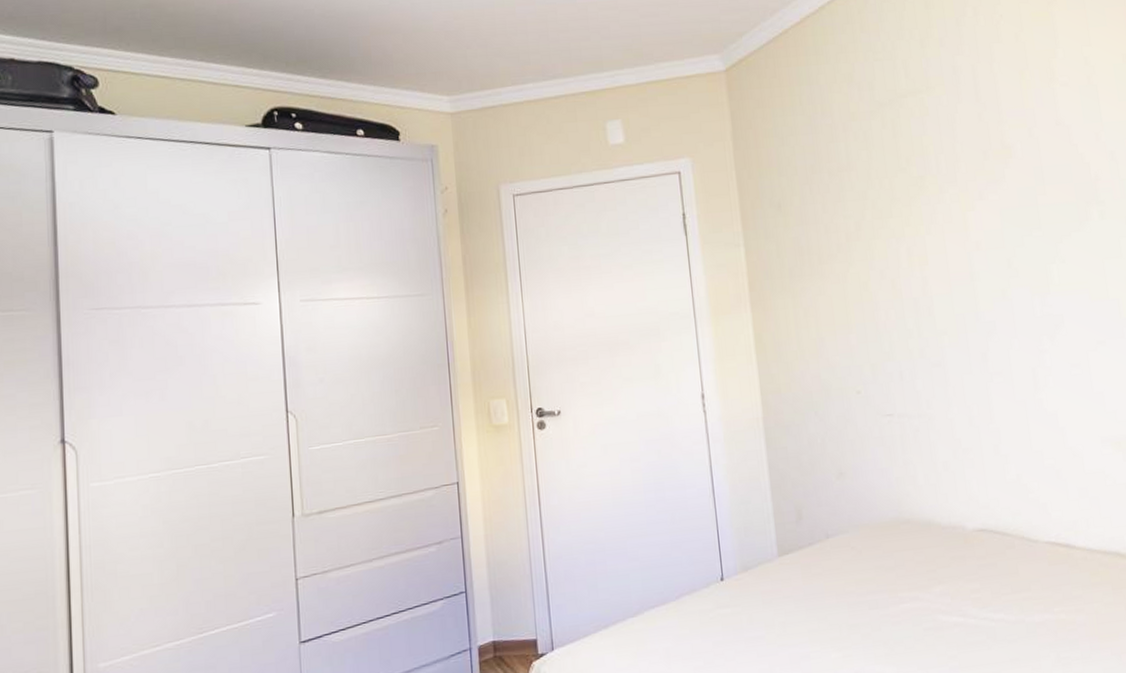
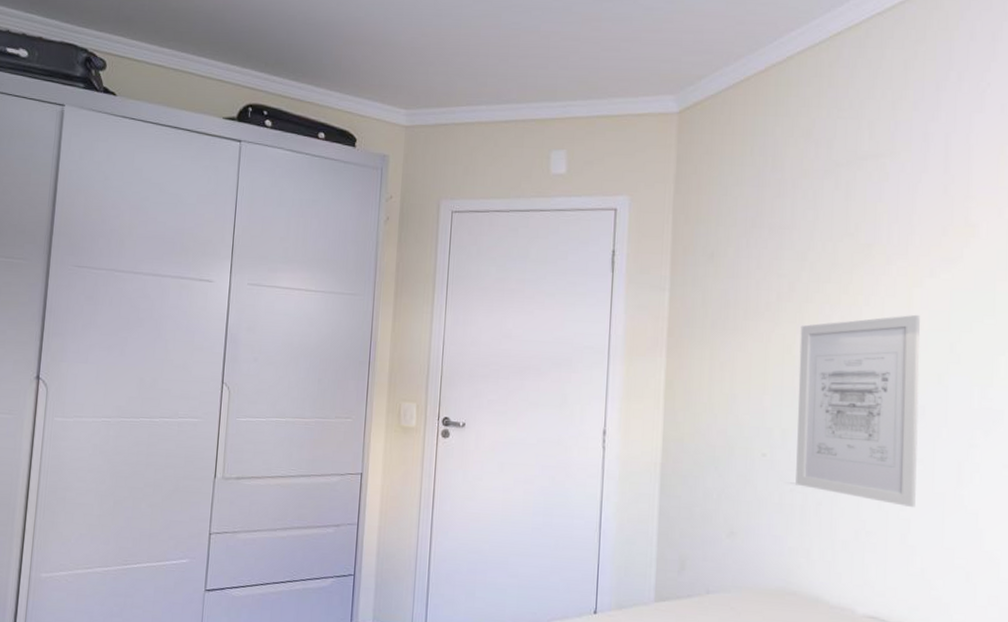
wall art: none [872,236,1002,419] -> present [796,314,920,508]

